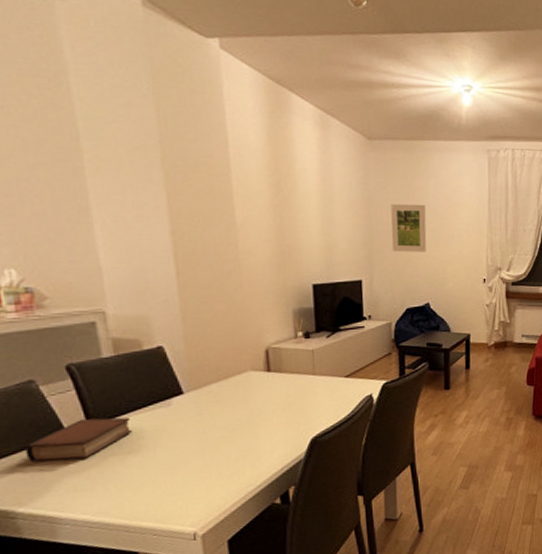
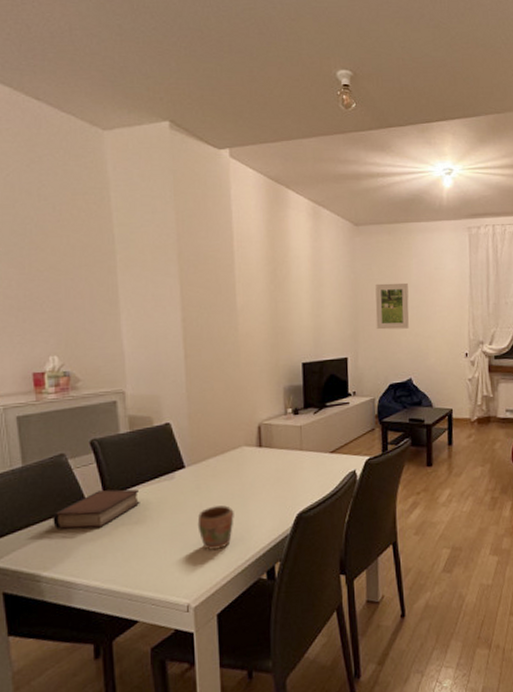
mug: none [201,432,243,477] -> present [197,505,234,550]

